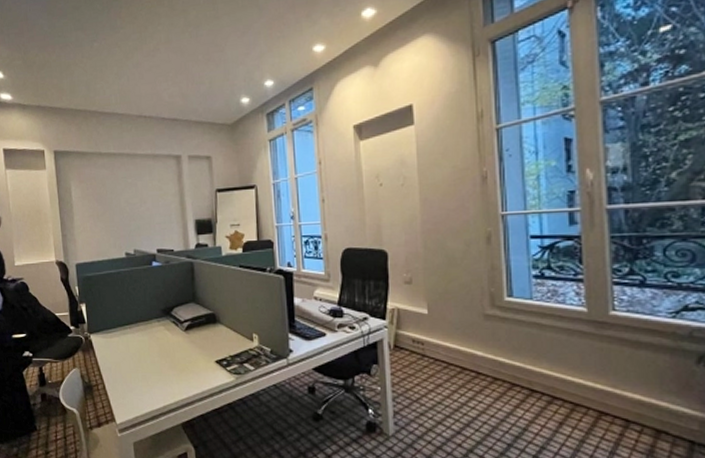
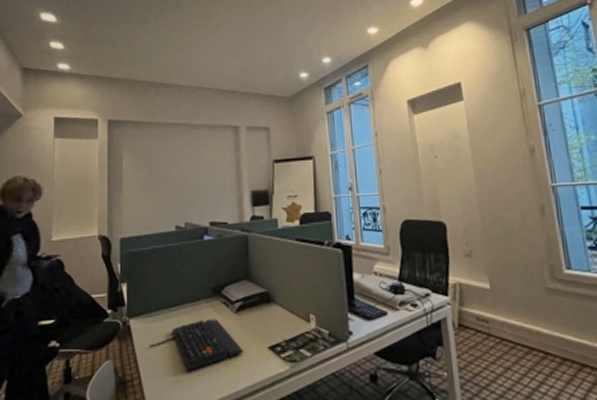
keyboard: none [109,336,193,379] -> present [149,318,244,370]

